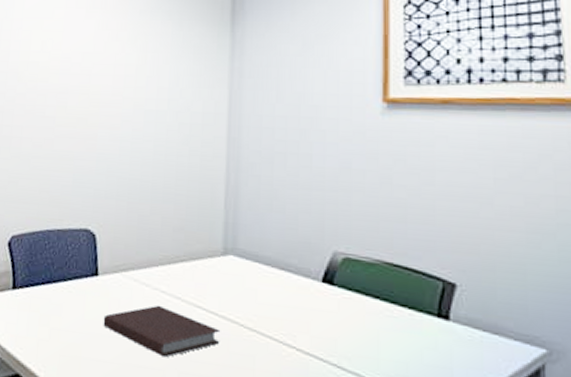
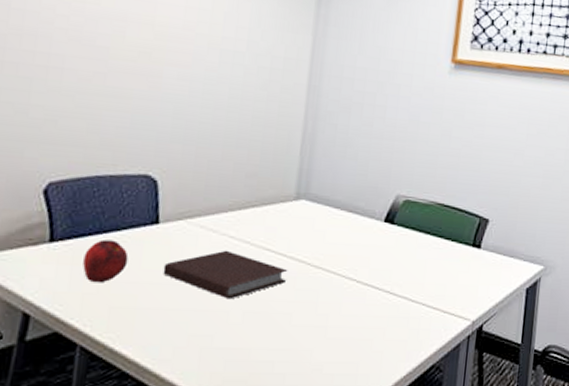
apple: none [38,289,74,331] -> present [83,239,129,283]

